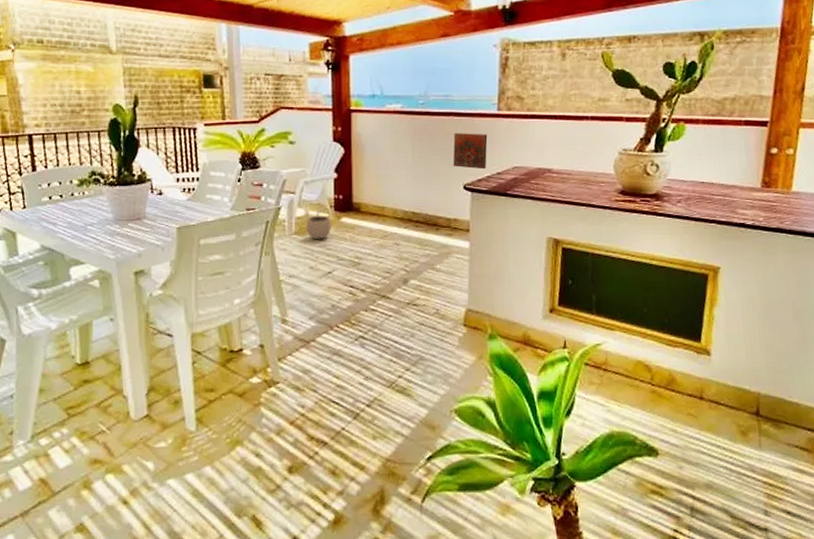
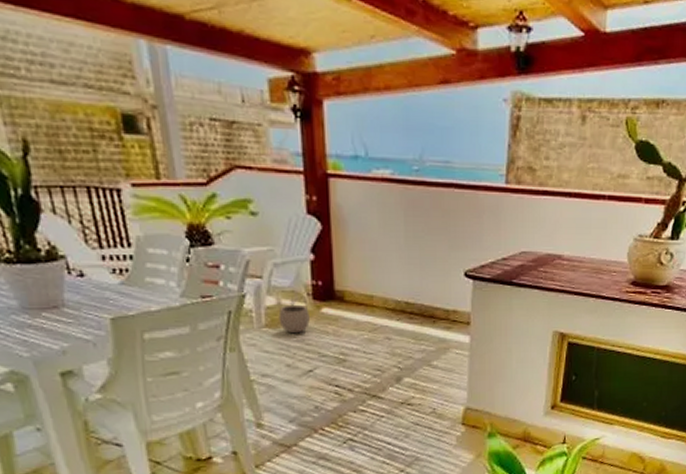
decorative tile: present [452,133,488,170] -> none [452,209,493,254]

